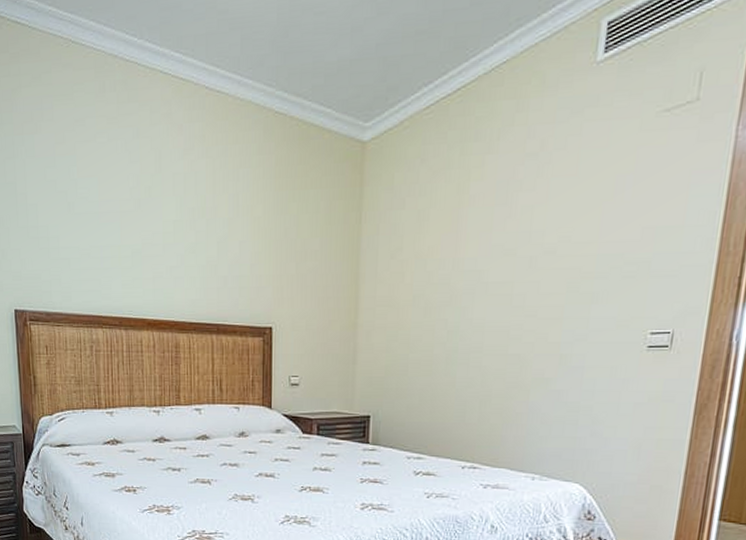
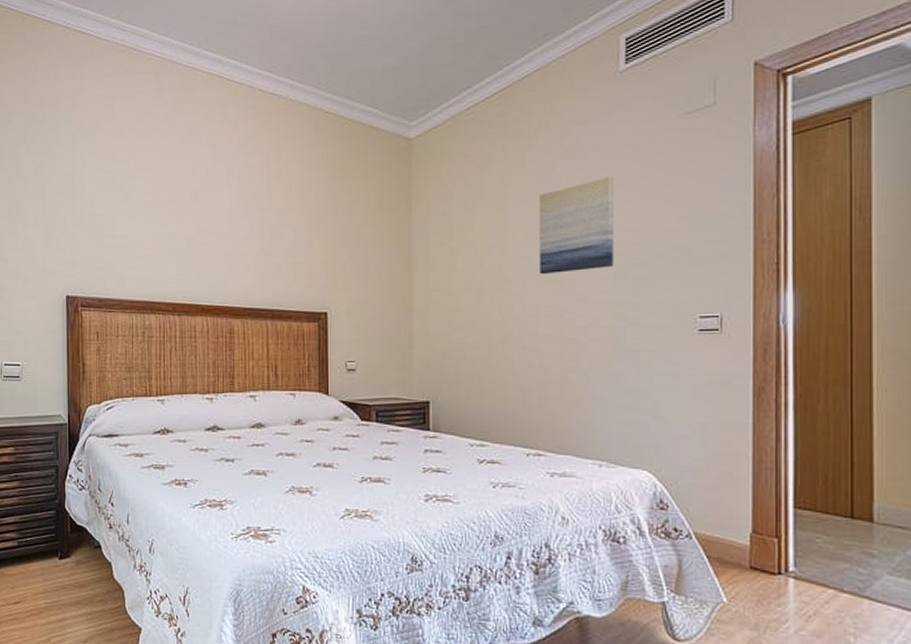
wall art: none [490,183,577,289] -> present [539,177,614,275]

